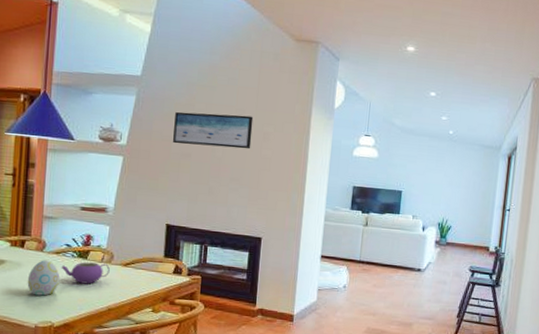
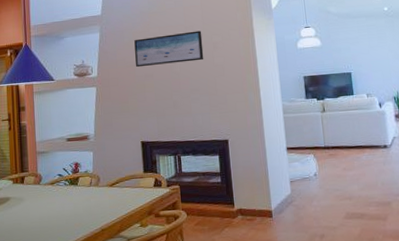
decorative egg: present [27,260,60,296] -> none [30,191,57,226]
teapot: present [61,262,110,284] -> none [56,187,98,209]

